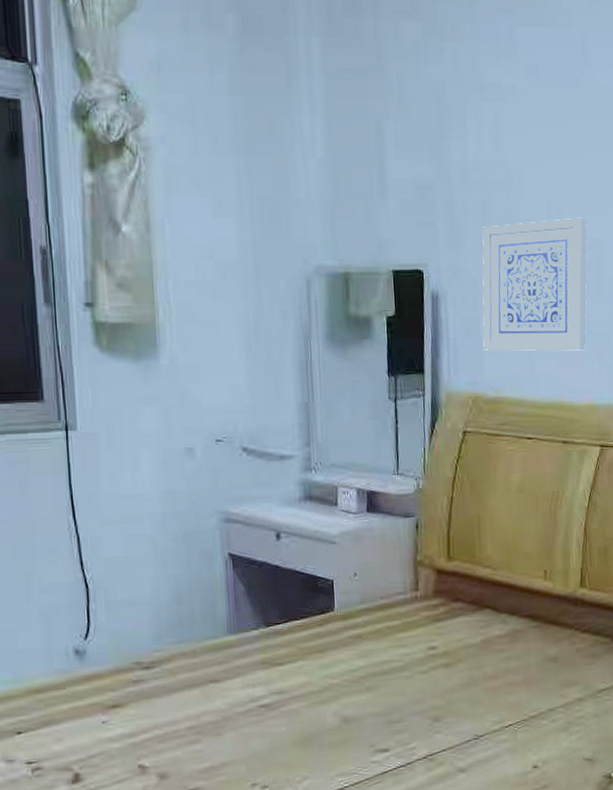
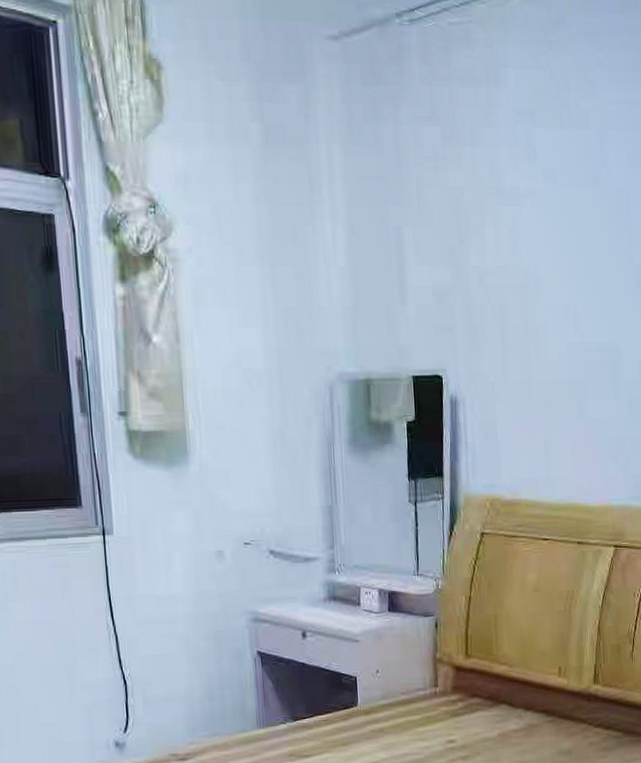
wall art: present [482,217,588,351] -> none [500,320,604,454]

